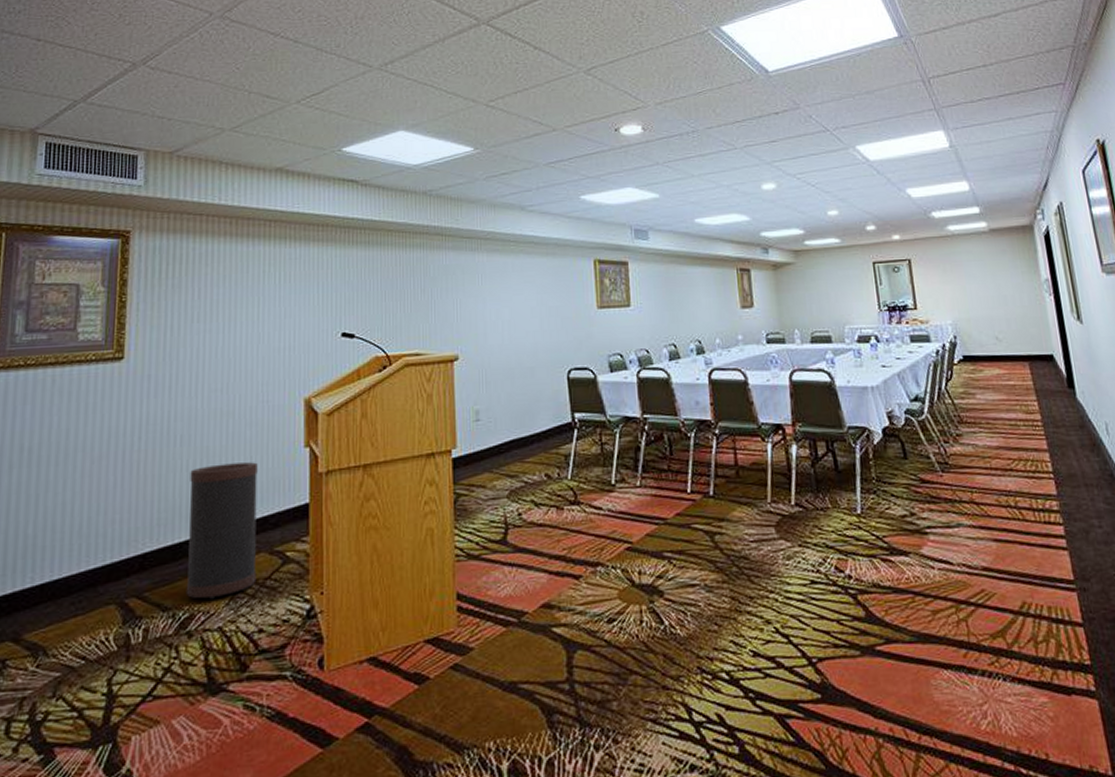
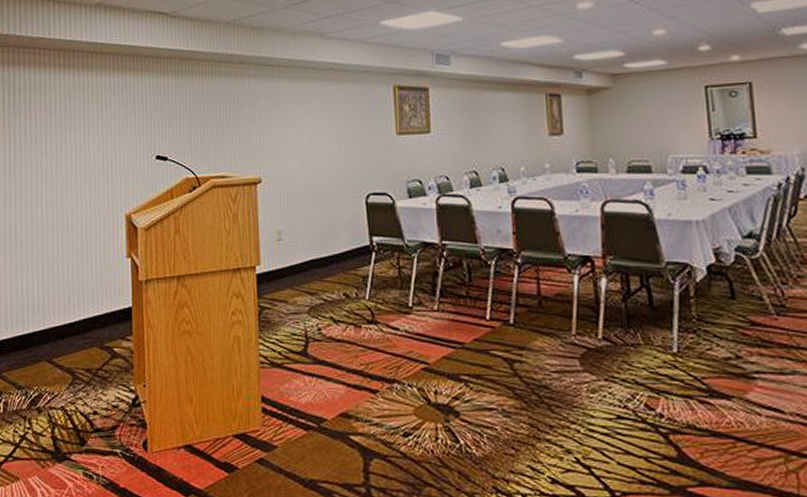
trash can: present [186,462,258,600] -> none [34,269,90,384]

